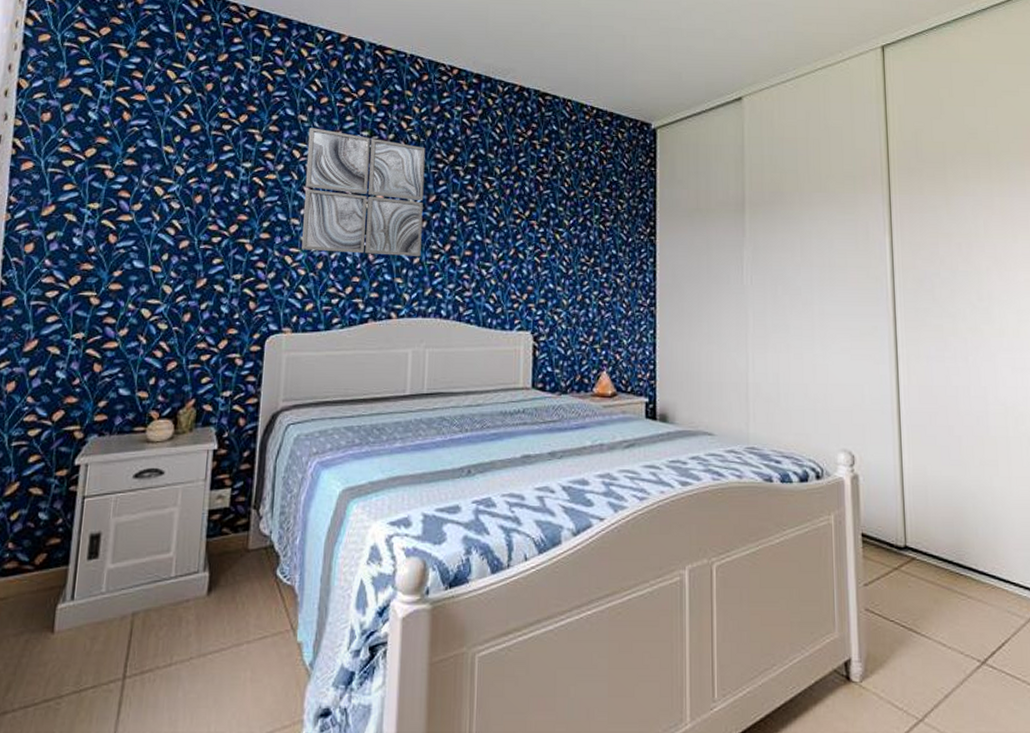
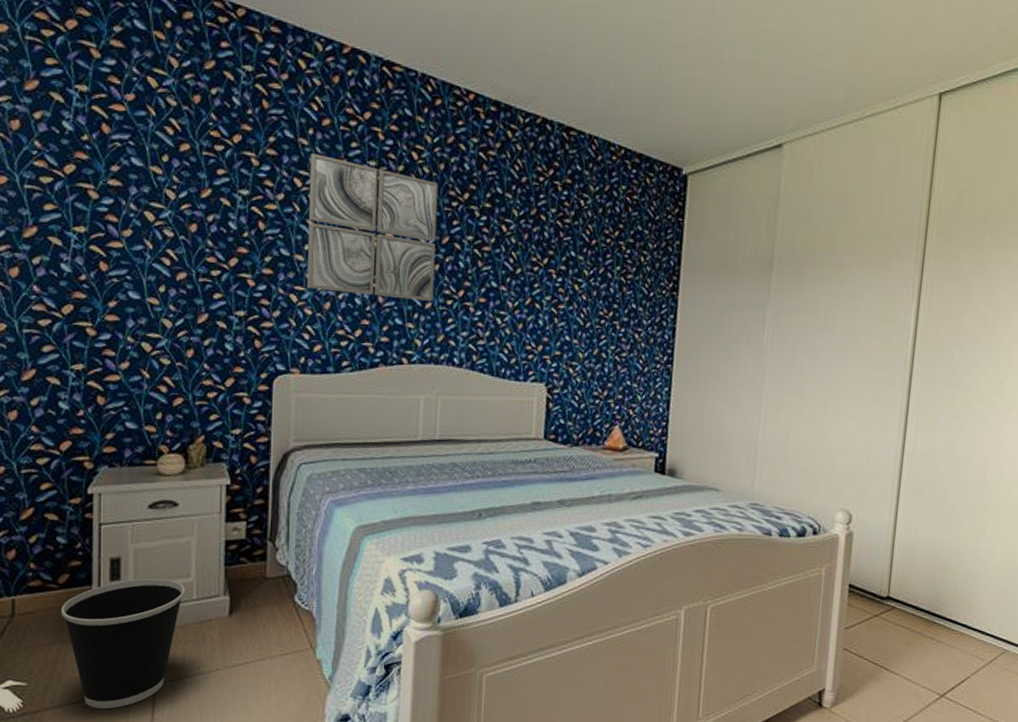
wastebasket: none [33,555,164,711] -> present [60,578,185,709]

